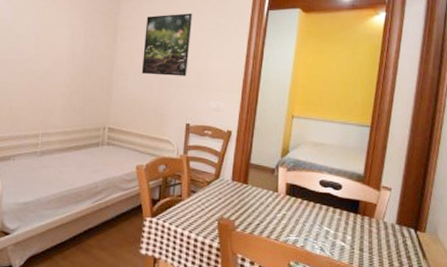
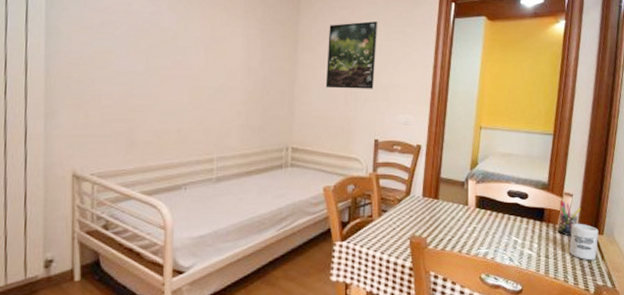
pen holder: none [373,192,401,231] -> present [557,199,582,236]
cup: none [387,218,420,259] -> present [569,223,599,261]

